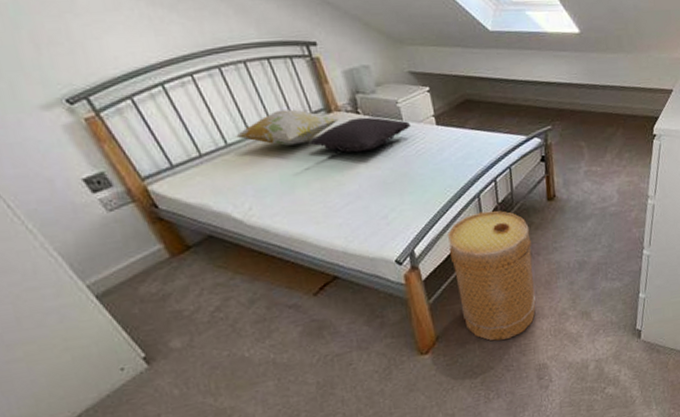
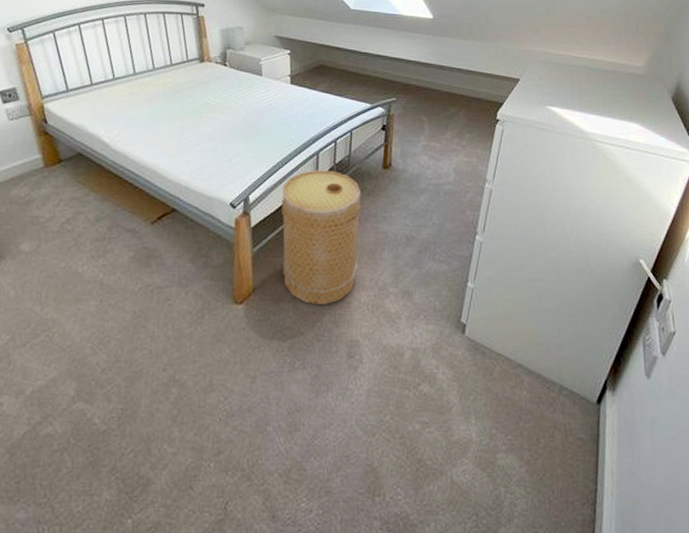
decorative pillow: present [236,109,339,146] -> none [123,55,208,86]
pillow: present [308,117,412,153] -> none [179,69,269,99]

